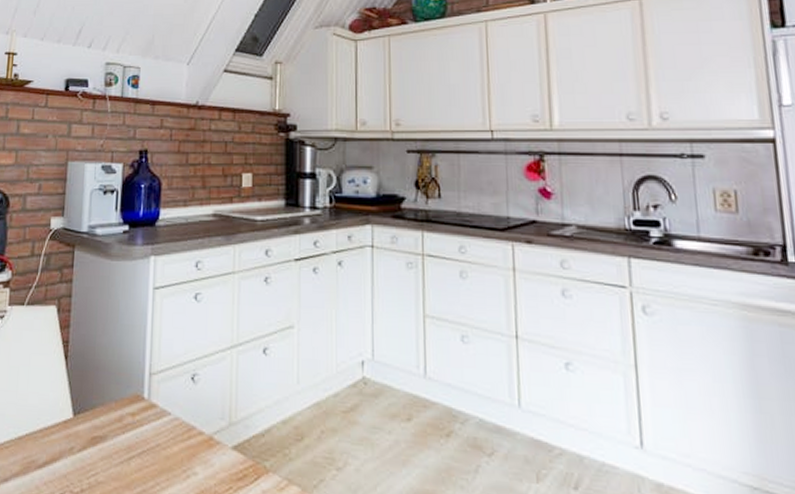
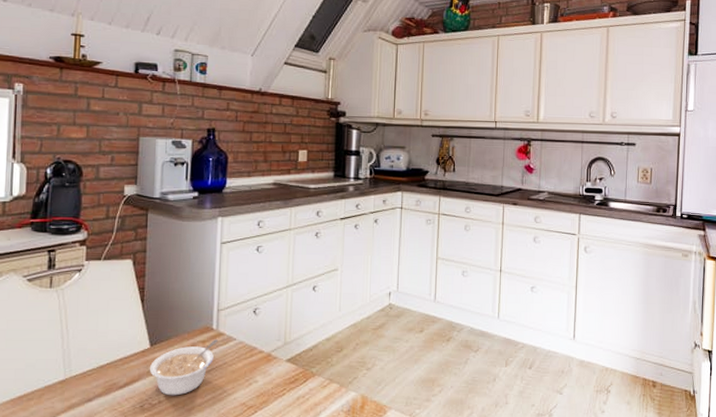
legume: none [71,412,150,484] -> present [149,339,218,396]

